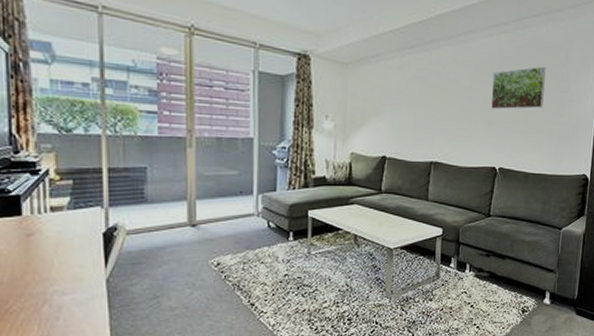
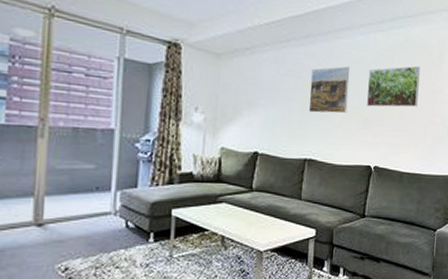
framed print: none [433,70,473,117] -> present [308,66,349,114]

